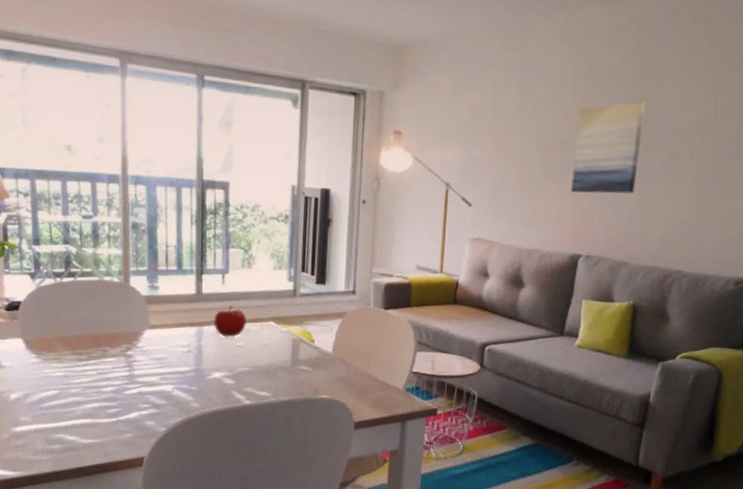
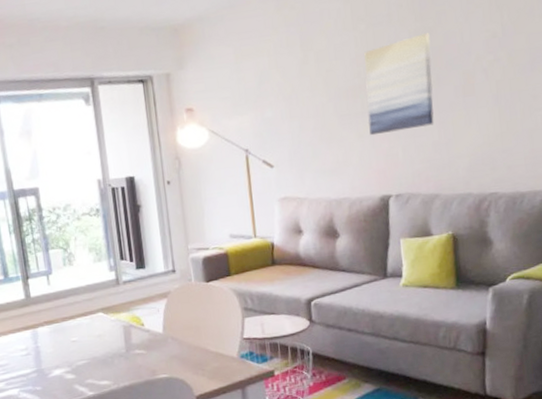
fruit: present [213,305,246,338] -> none [45,304,77,335]

